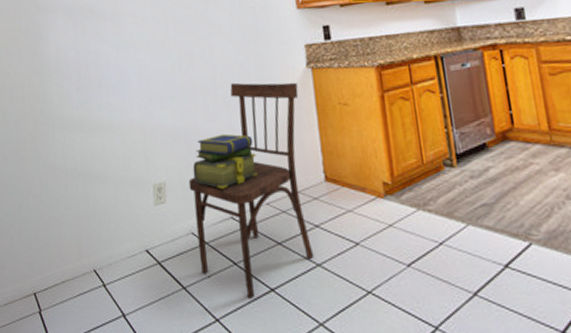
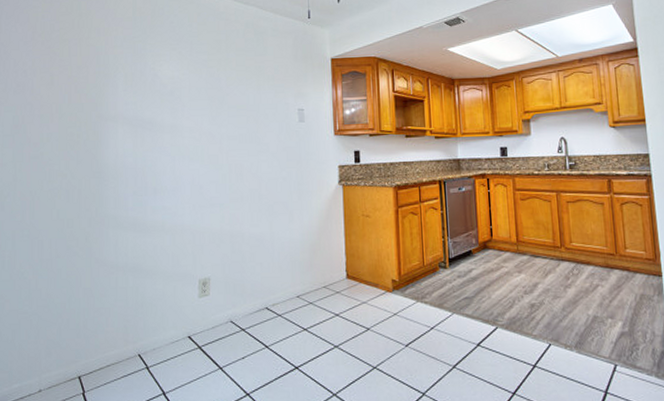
dining chair: present [188,82,314,299] -> none [231,194,333,376]
stack of books: present [192,134,258,190] -> none [235,237,291,284]

